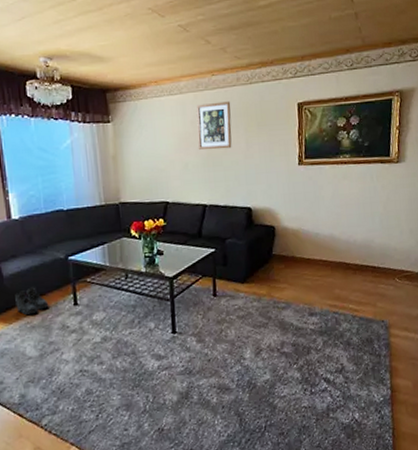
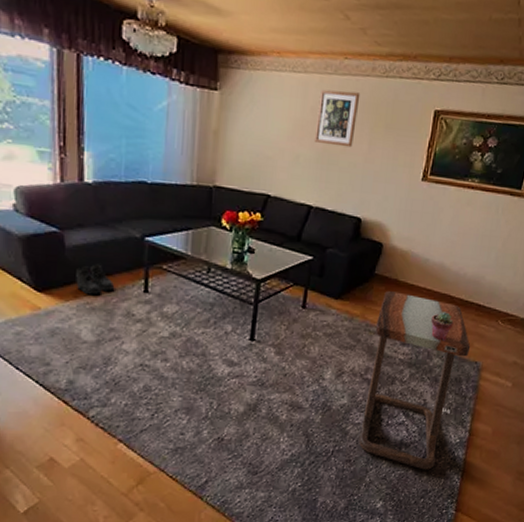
side table: none [282,267,375,433] -> present [359,291,471,470]
potted succulent: none [332,278,354,306] -> present [431,312,454,341]

